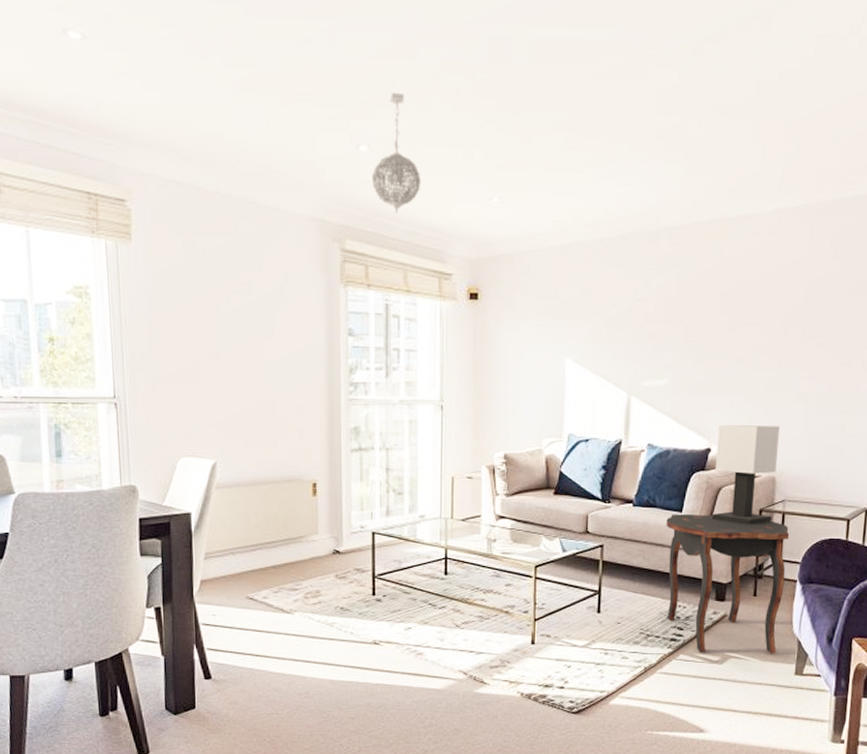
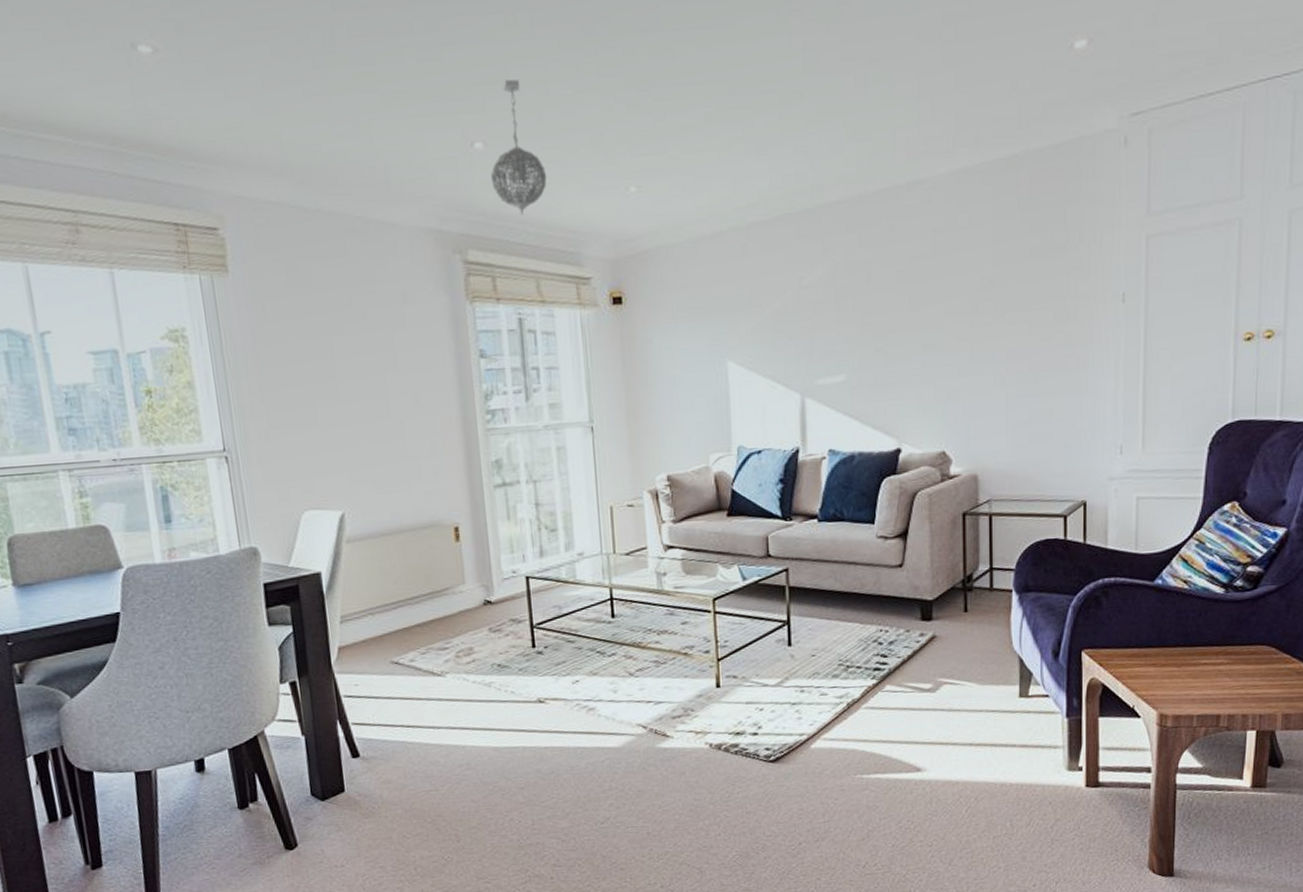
side table: present [666,514,790,654] -> none [857,524,1000,681]
table lamp: present [711,425,780,525] -> none [908,416,978,532]

